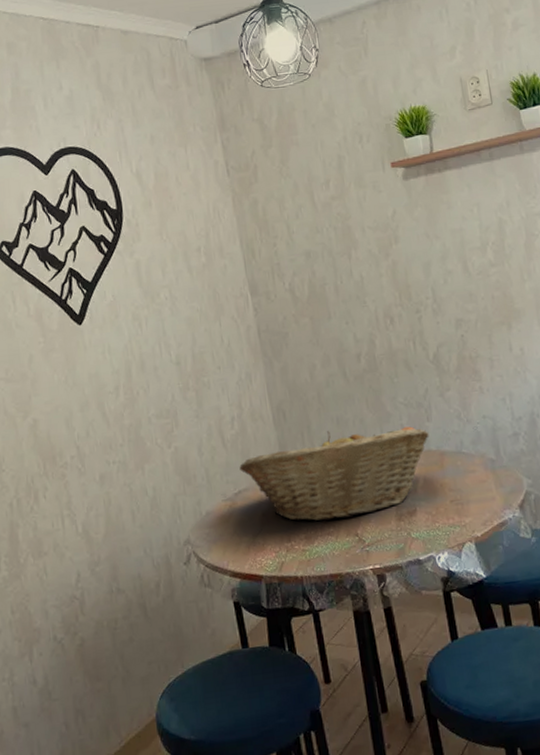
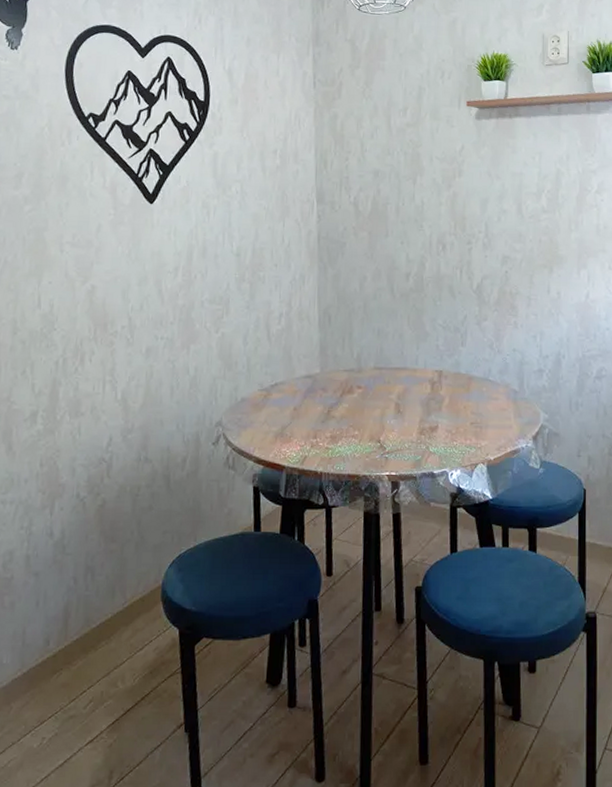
fruit basket: present [239,426,429,521] -> none [280,340,461,424]

